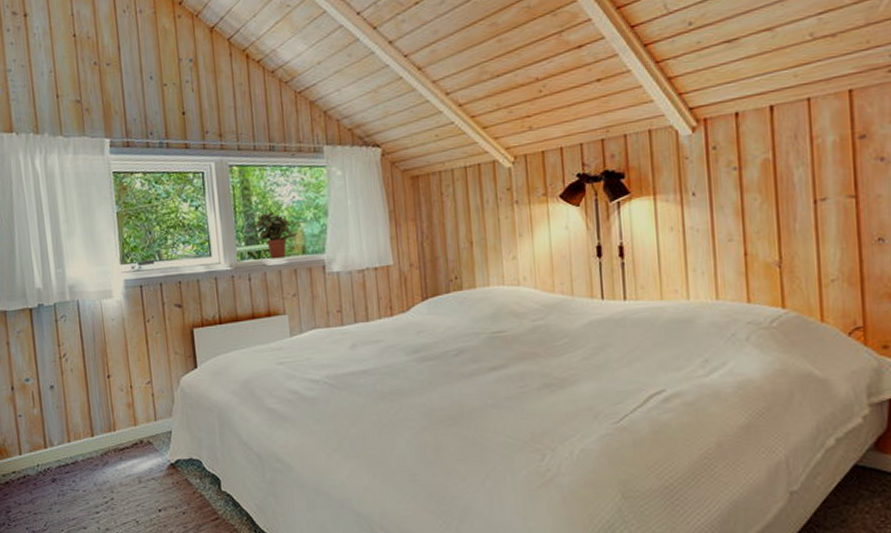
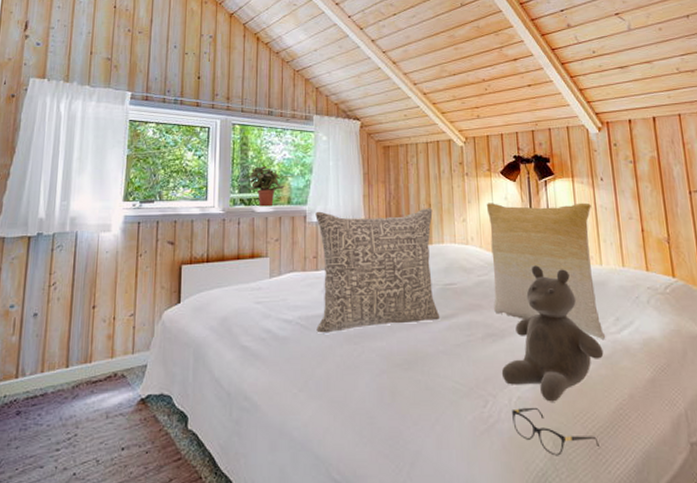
pillow: none [335,246,488,392] -> present [315,208,440,333]
pillow: none [541,225,691,384] -> present [486,202,606,339]
teddy bear: none [561,304,687,454] -> present [501,265,604,402]
spectacles: none [574,459,677,508] -> present [512,407,599,456]

